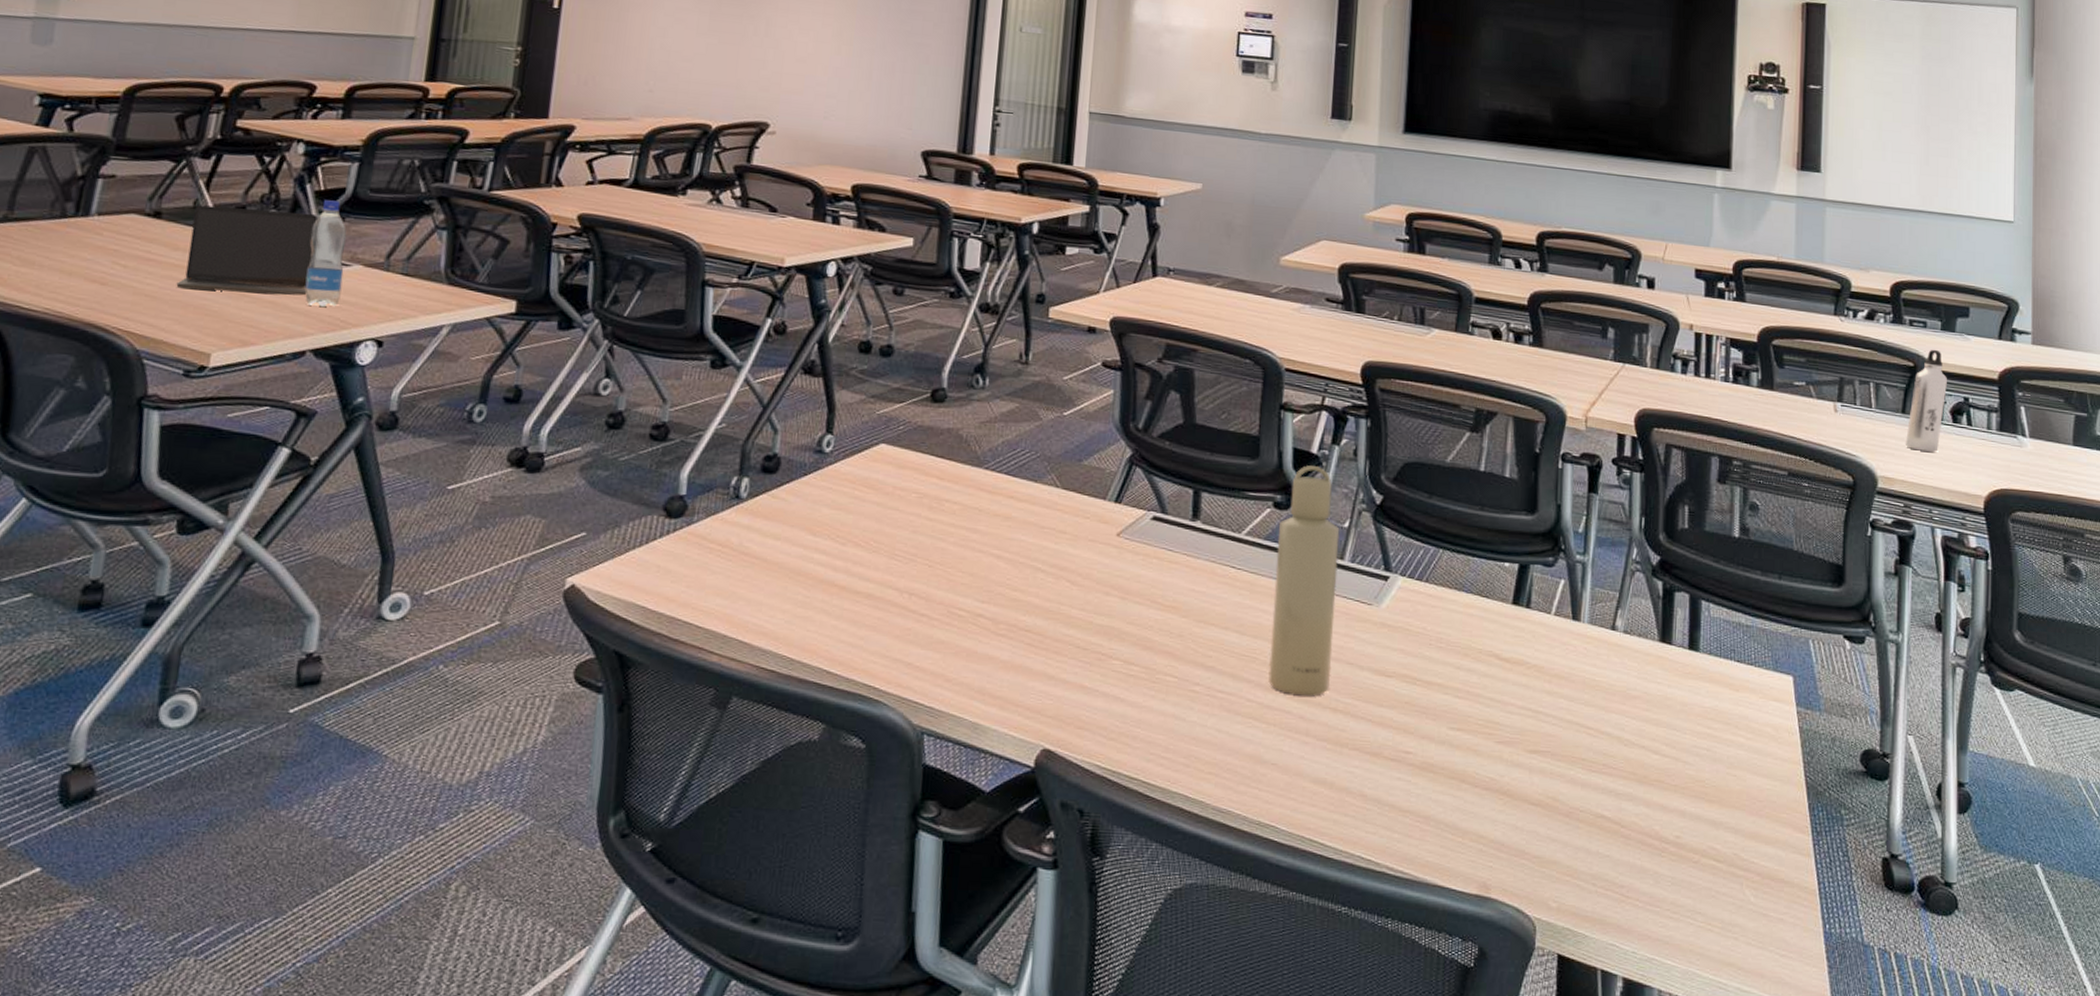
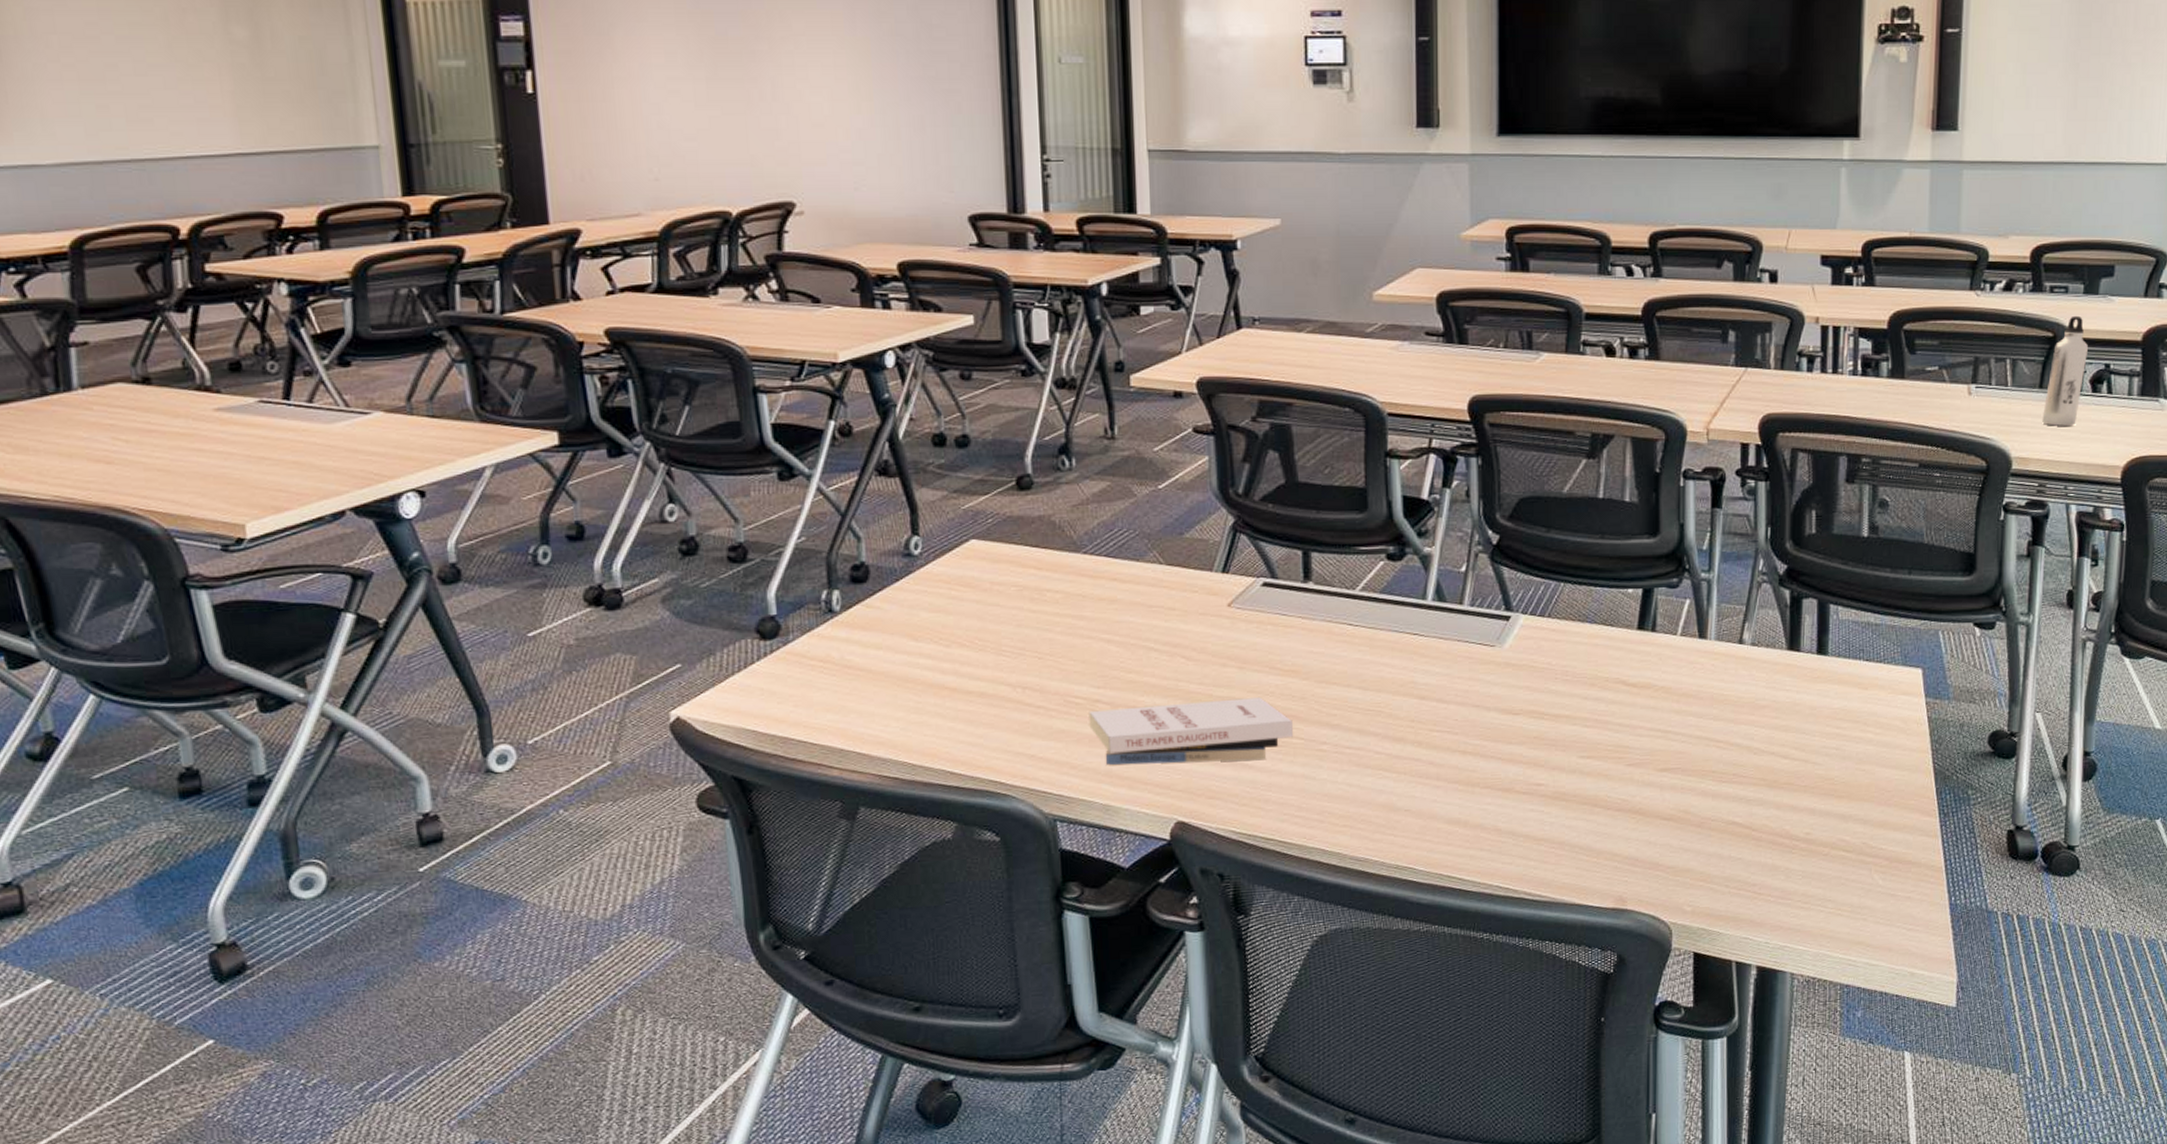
laptop: present [176,205,318,296] -> none [185,362,331,459]
bottle: present [304,200,347,308] -> none [317,344,368,462]
books: none [969,624,1168,695] -> present [1089,697,1293,765]
bottle: present [1268,465,1340,696] -> none [1393,512,1458,743]

